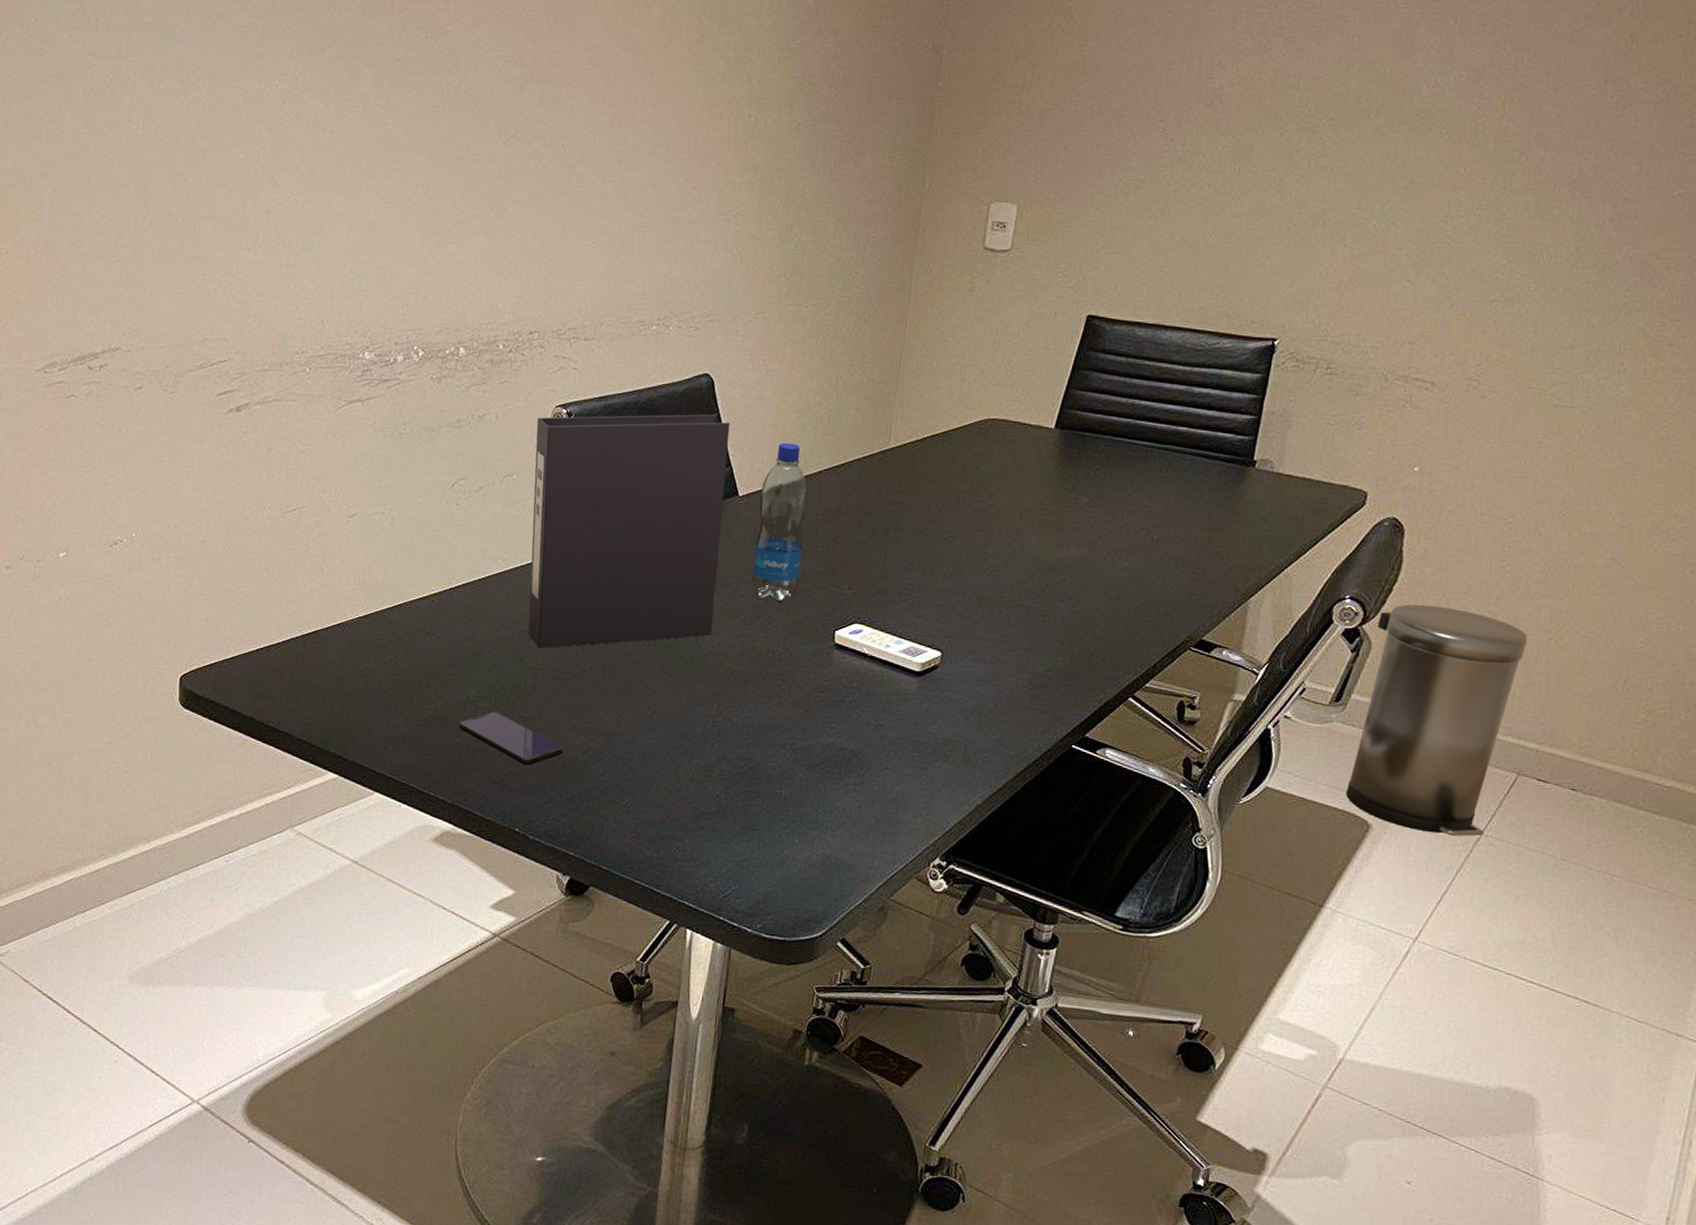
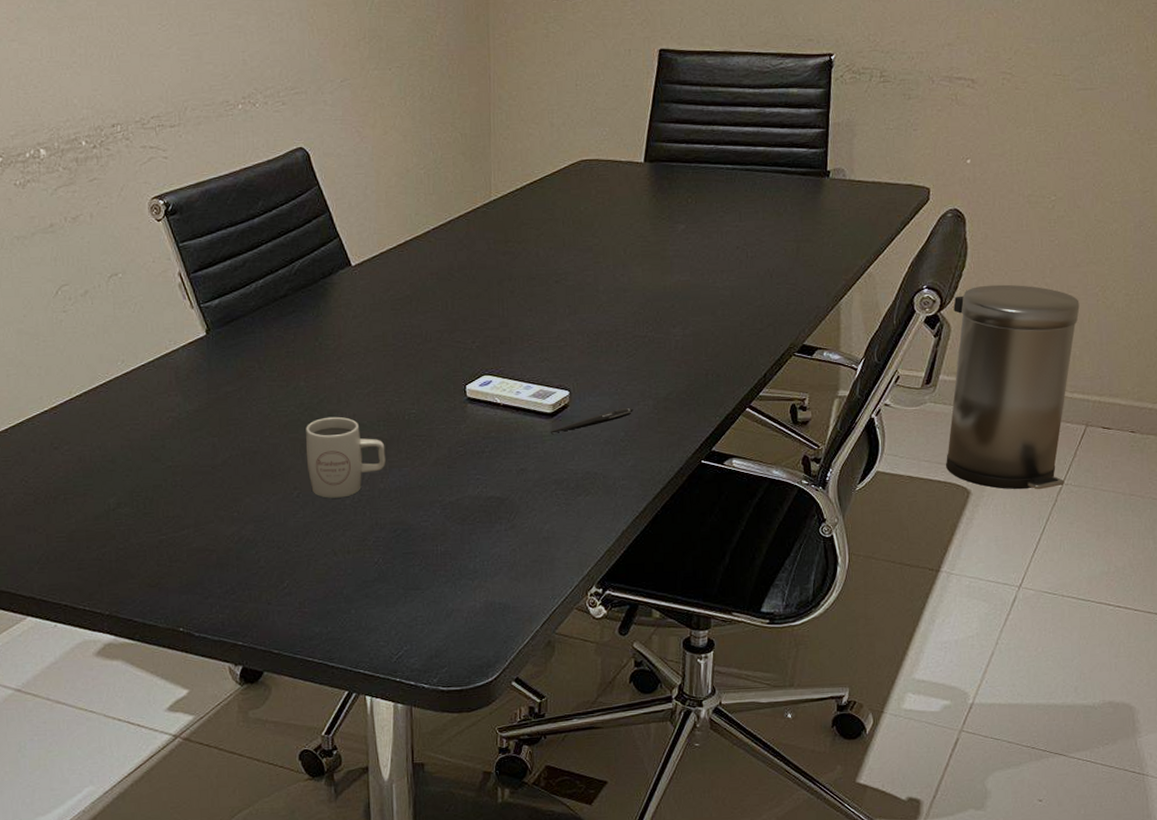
smartphone: present [458,711,564,765] -> none [103,516,215,564]
binder: present [528,414,730,649] -> none [134,187,346,446]
mug: none [664,642,745,726] -> present [305,416,386,498]
bottle: present [752,442,809,603] -> none [372,207,424,366]
pen: none [915,678,1006,694] -> present [550,408,633,434]

